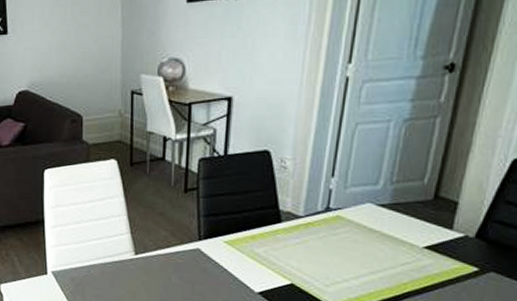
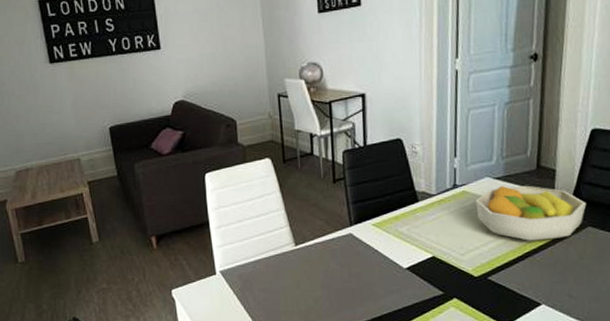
fruit bowl: none [350,215,493,281] -> present [476,185,587,241]

